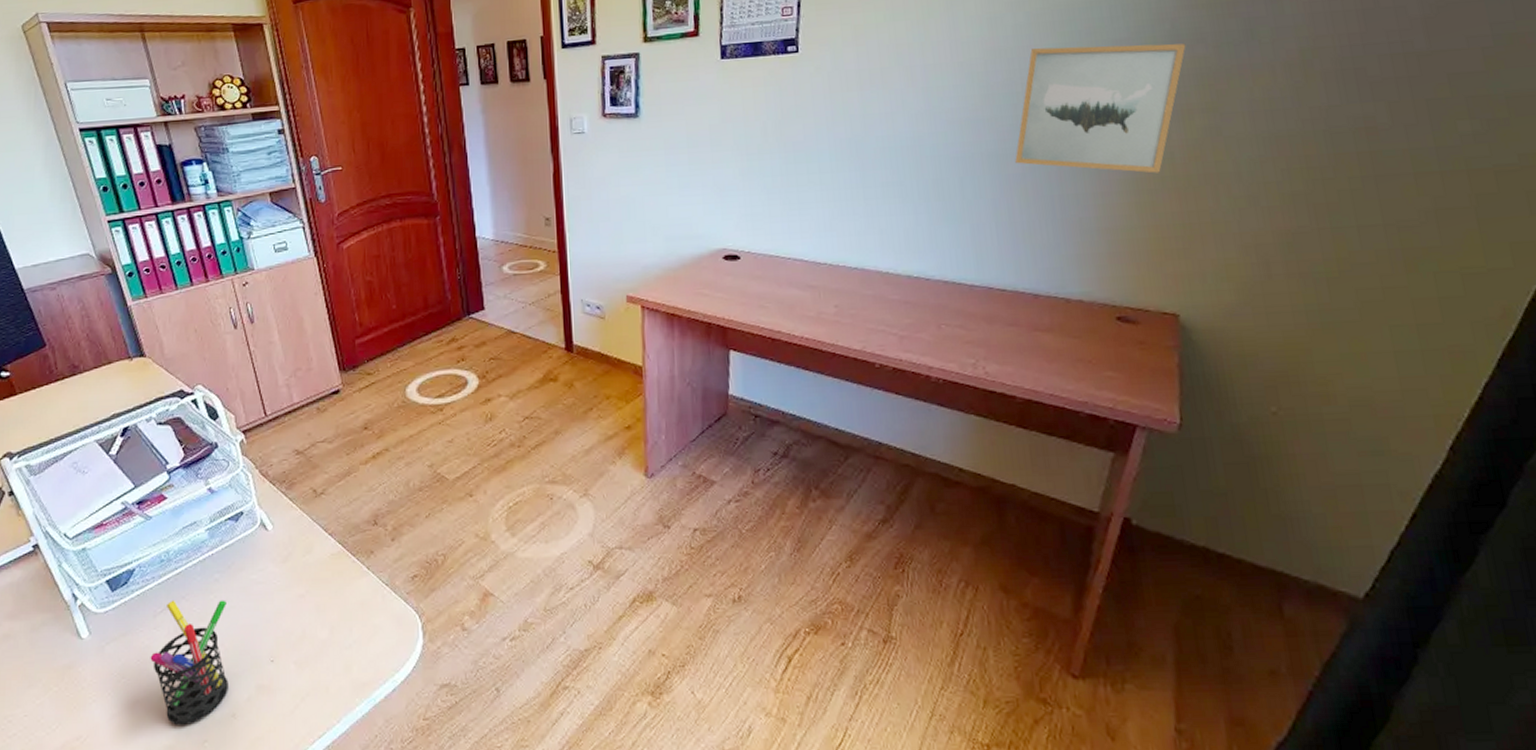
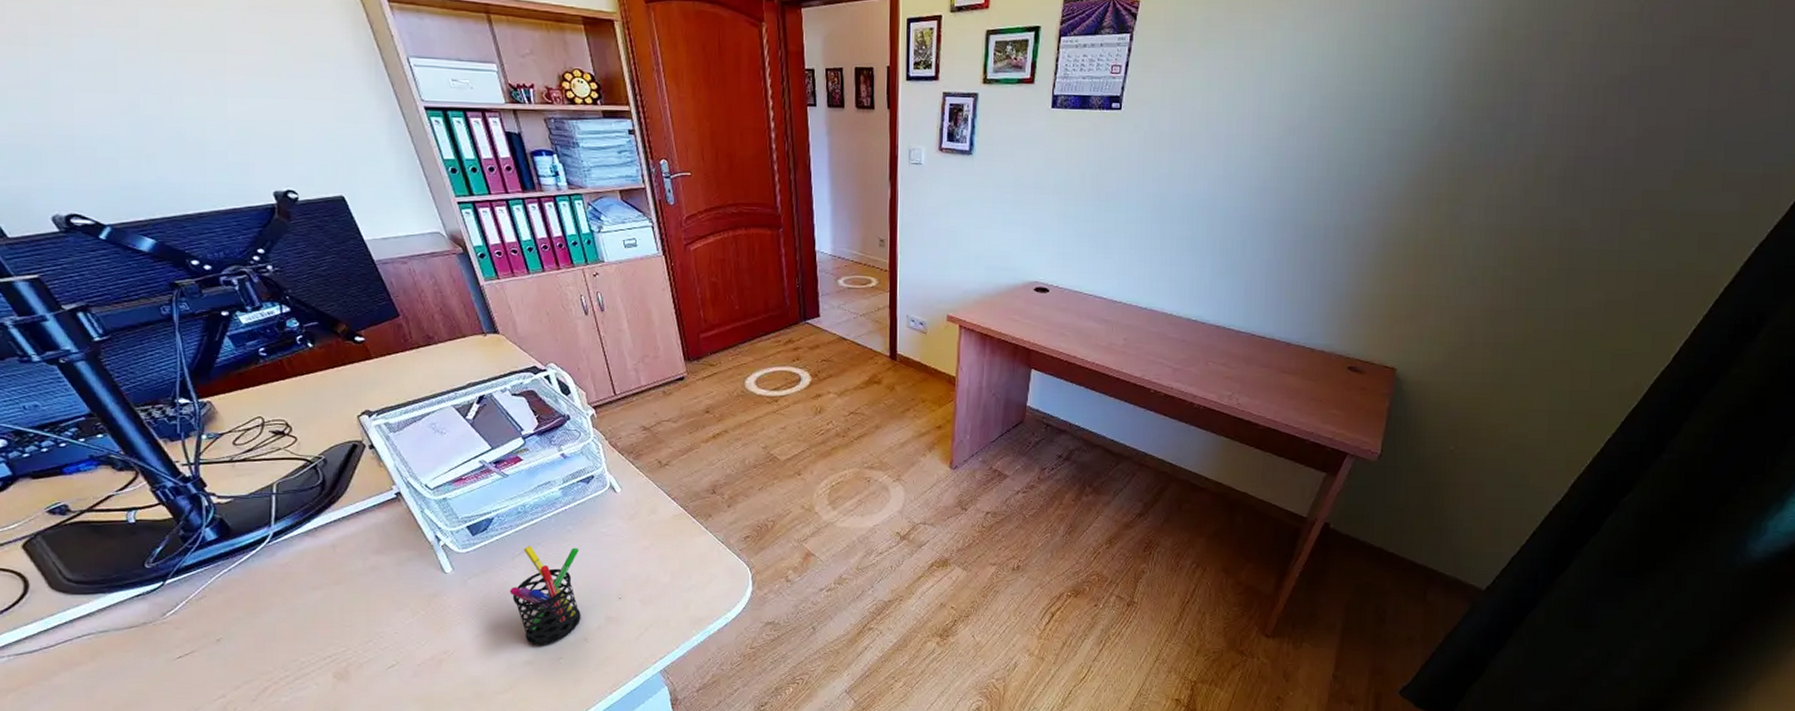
wall art: present [1015,43,1186,173] -> none [1291,130,1447,251]

